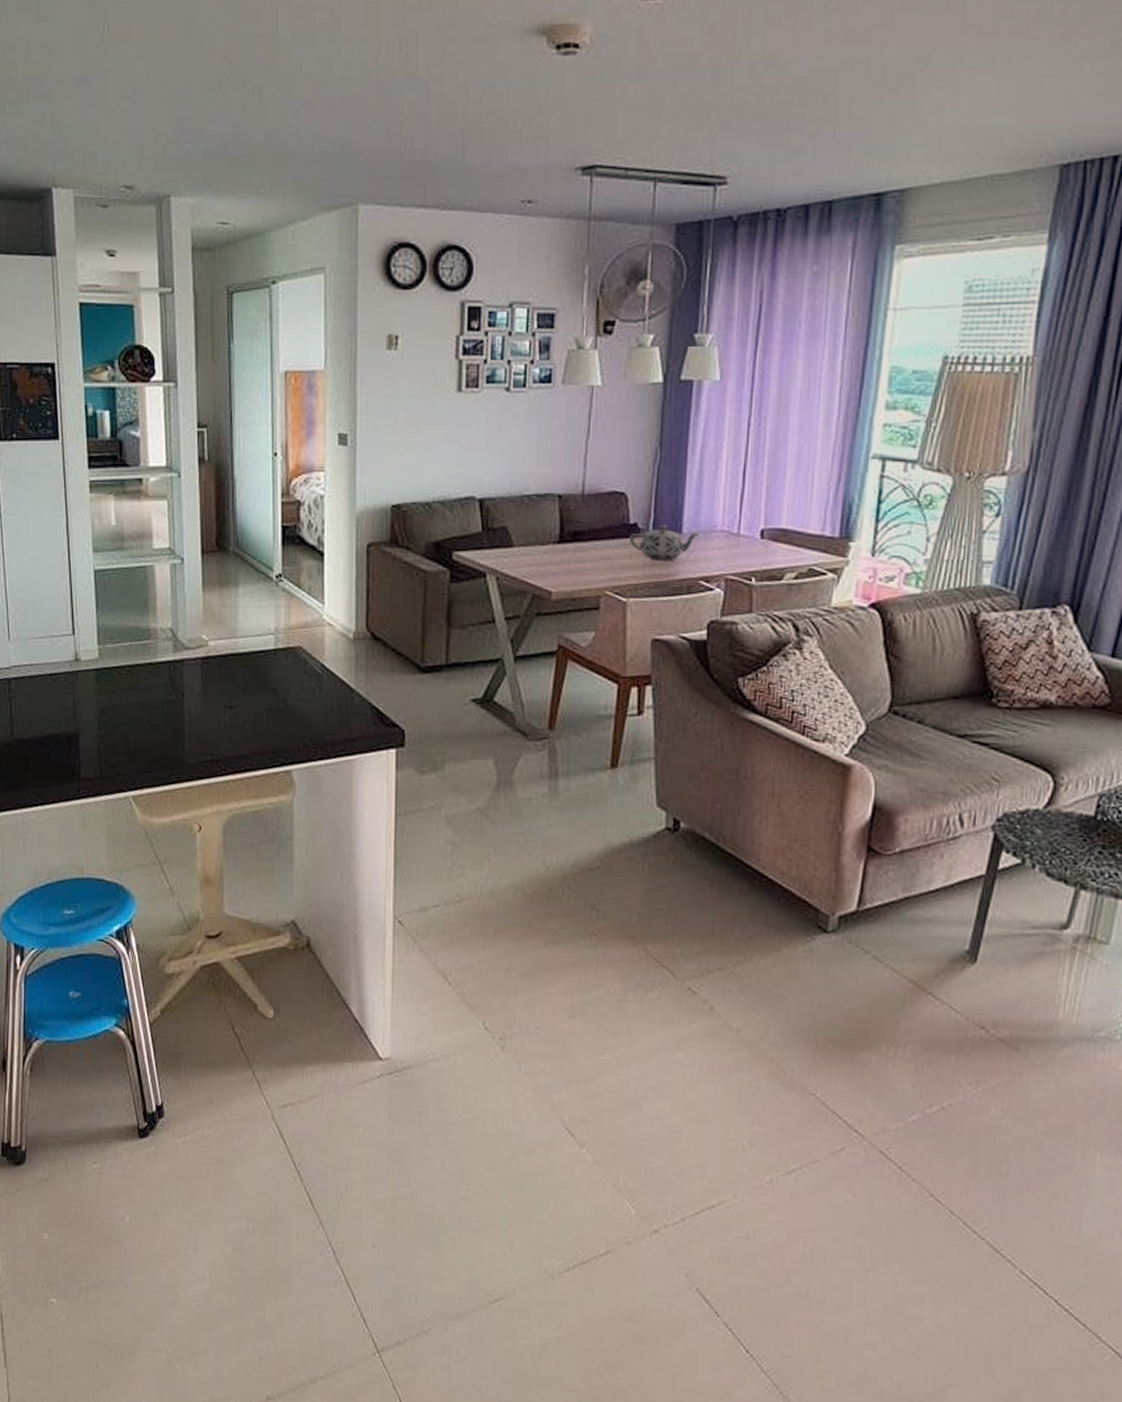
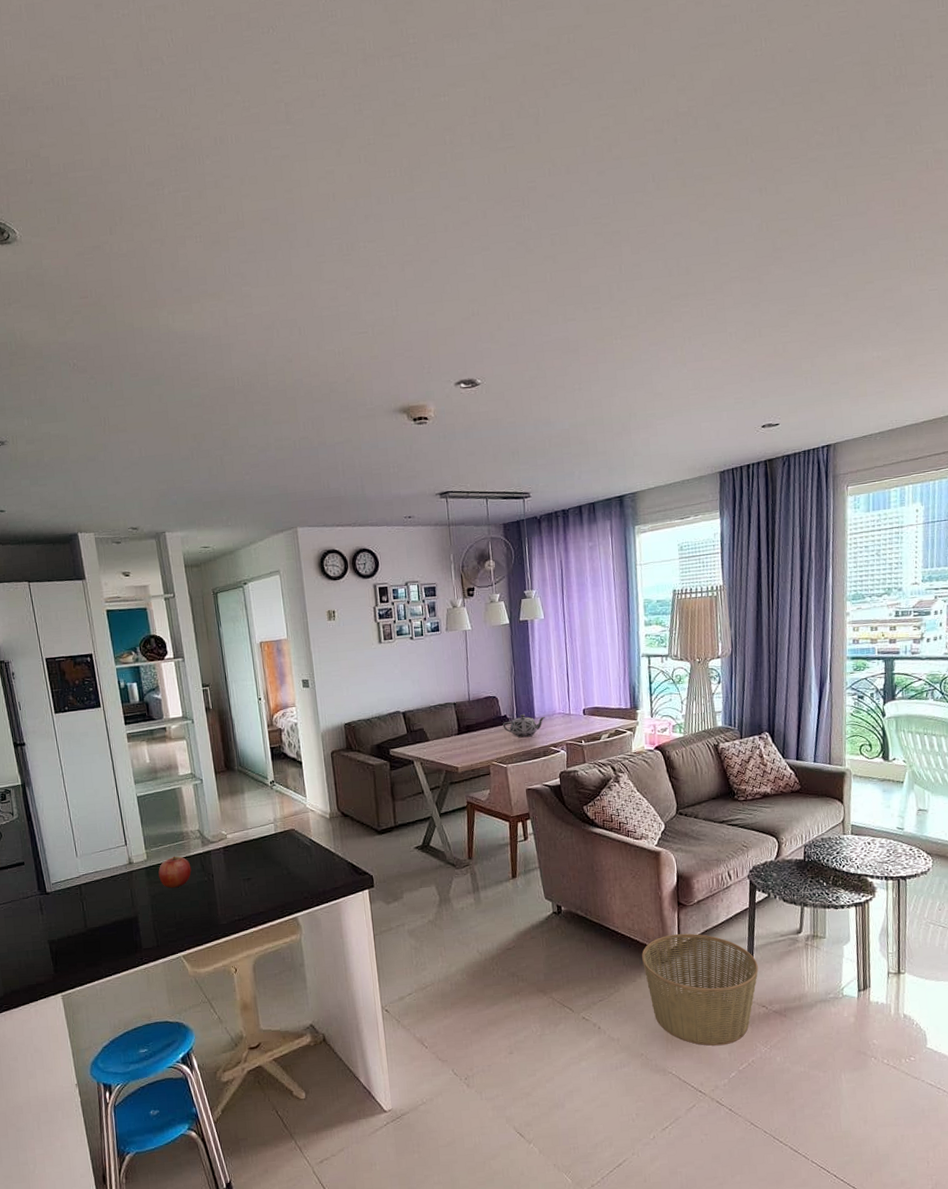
fruit: none [112,659,156,704] -> present [158,856,192,889]
basket: none [794,893,985,1072] -> present [641,933,759,1046]

